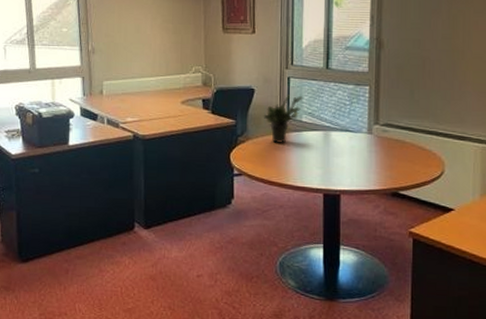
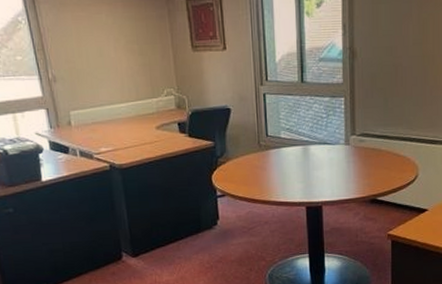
potted plant: present [263,95,303,143] -> none [241,112,280,161]

